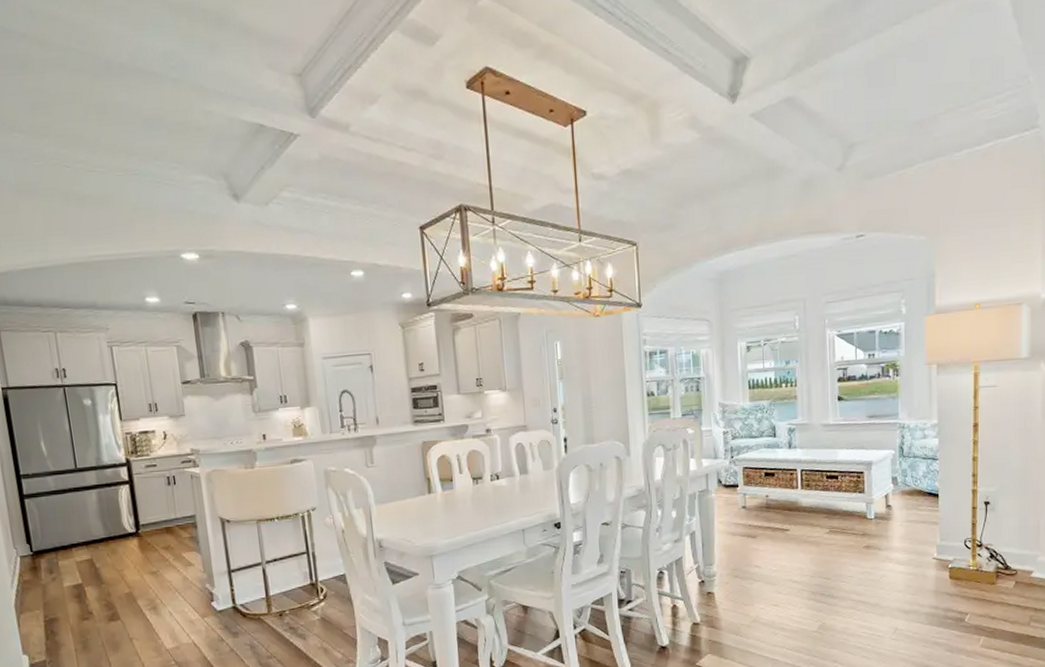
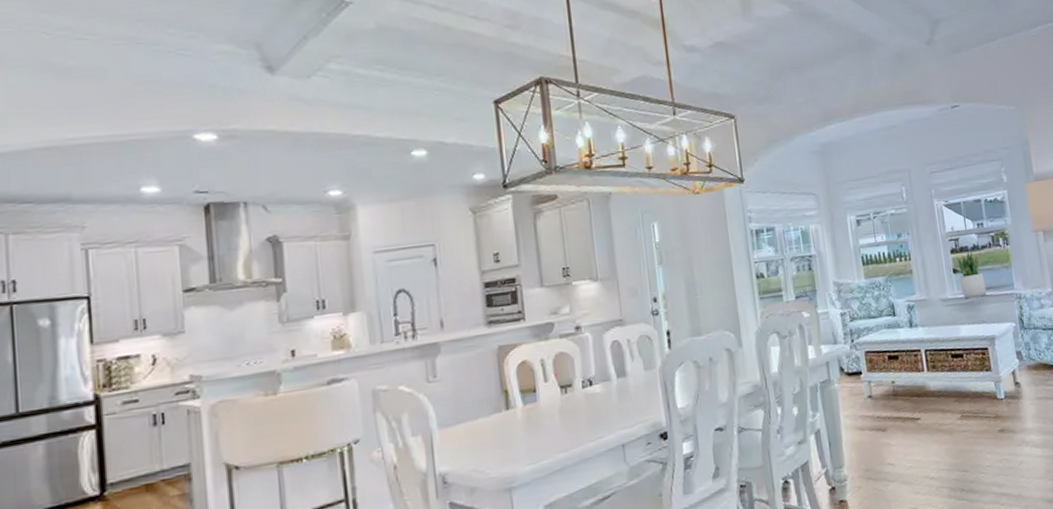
planter: none [843,381,869,426] -> present [957,252,987,299]

